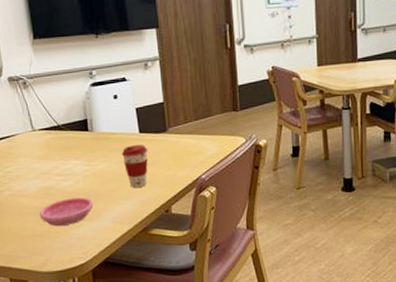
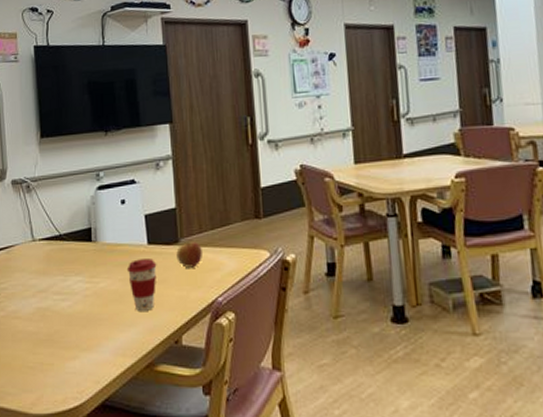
saucer: present [39,197,94,227] -> none [32,321,93,357]
apple: none [165,130,188,152] -> present [176,242,202,268]

